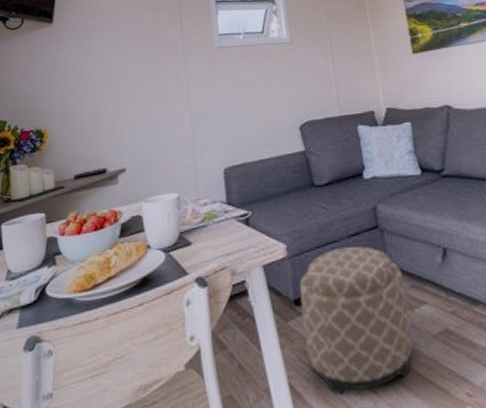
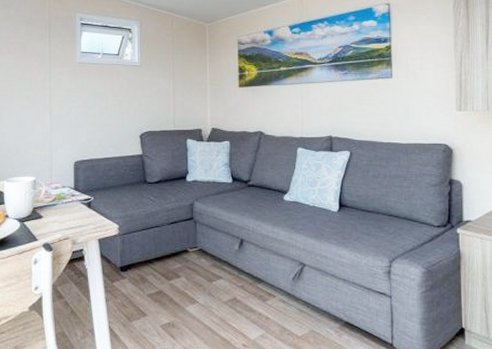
ottoman: present [299,246,413,396] -> none [125,232,208,339]

